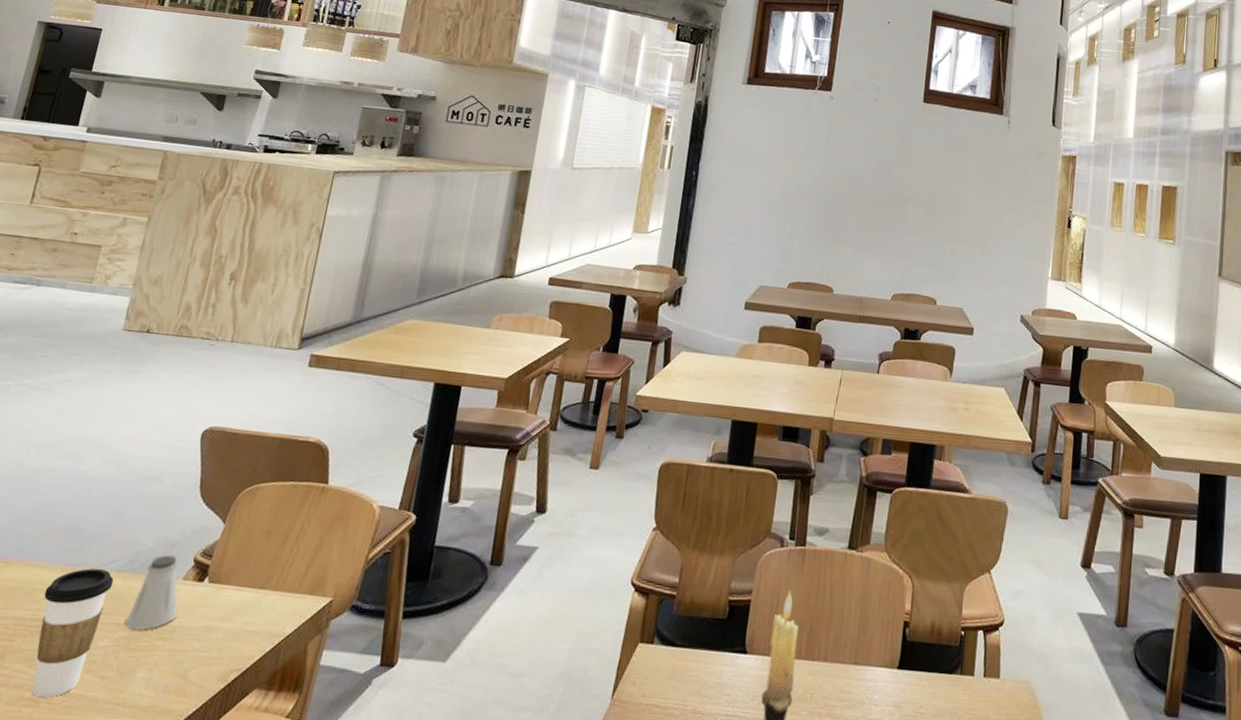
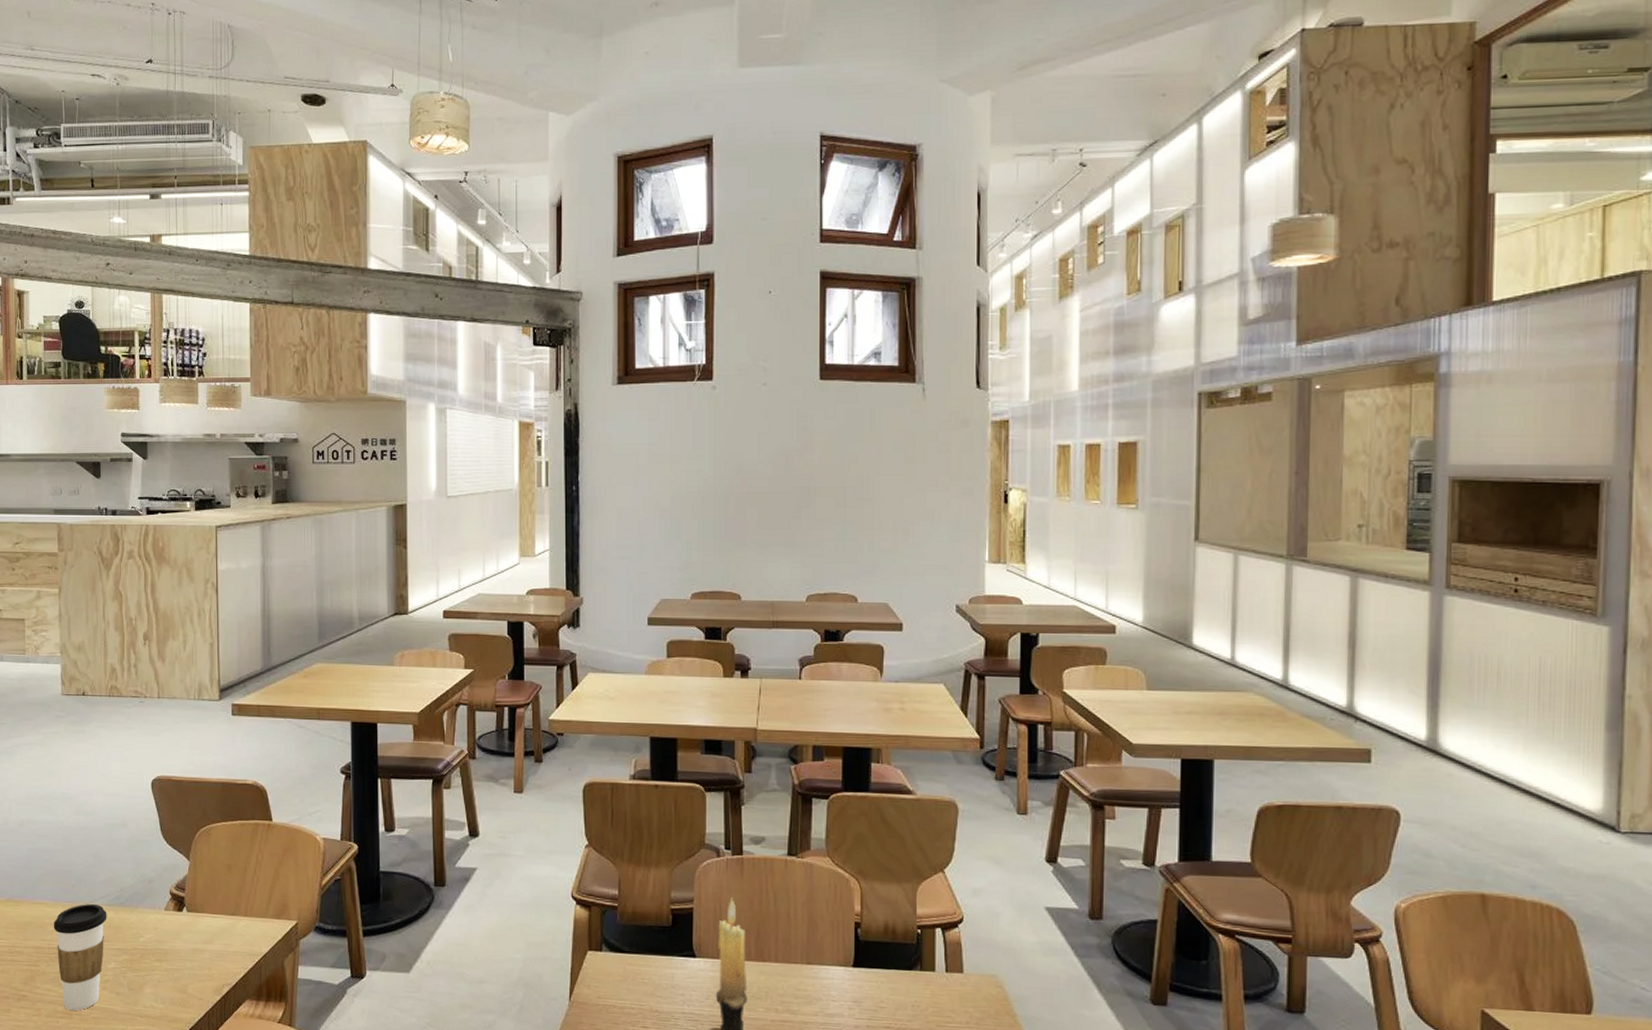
saltshaker: present [124,555,180,630] -> none [125,890,166,954]

